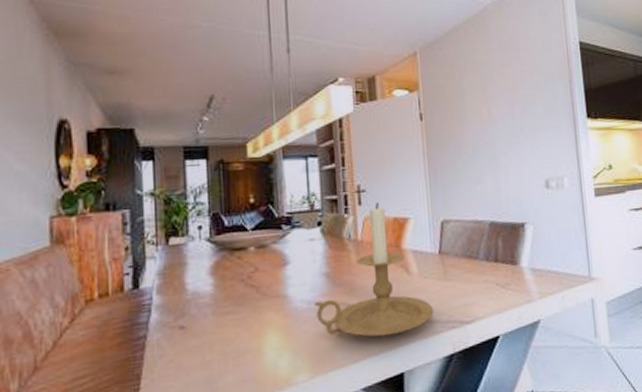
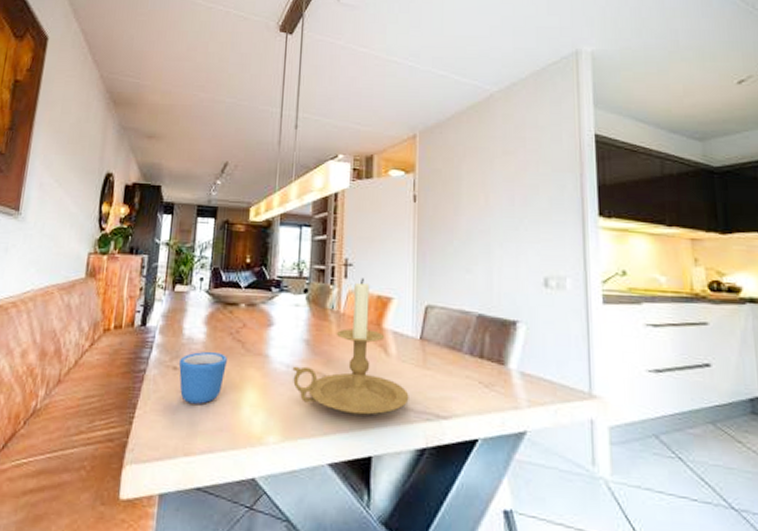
mug: none [185,302,242,361] -> present [178,351,227,404]

